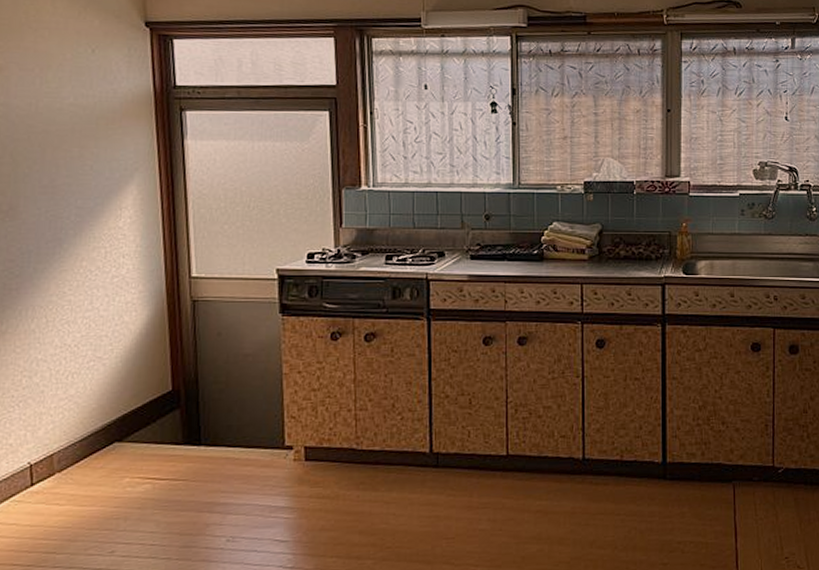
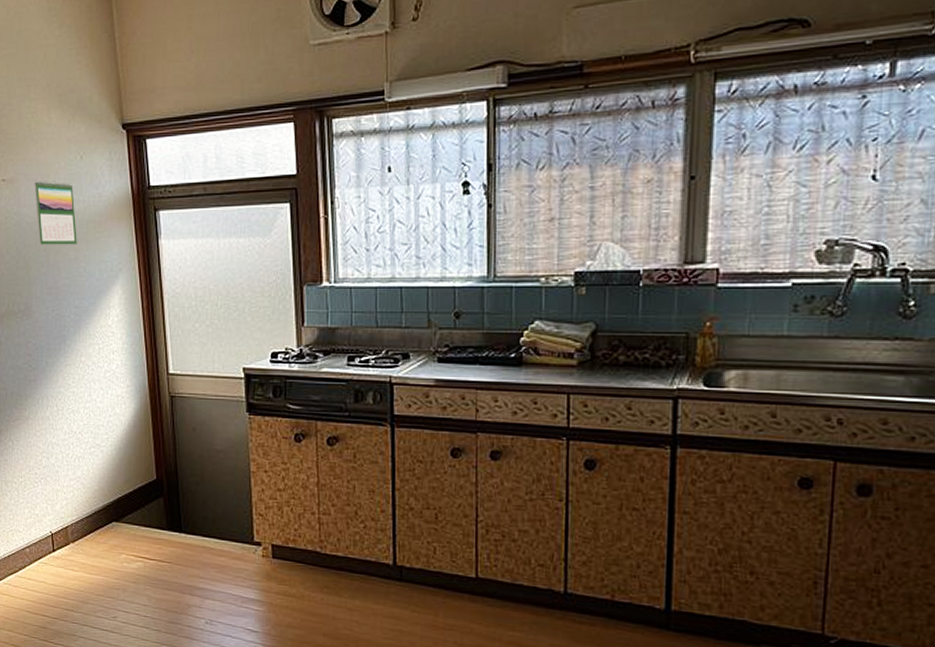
calendar: none [29,70,84,141] -> present [34,180,77,245]

